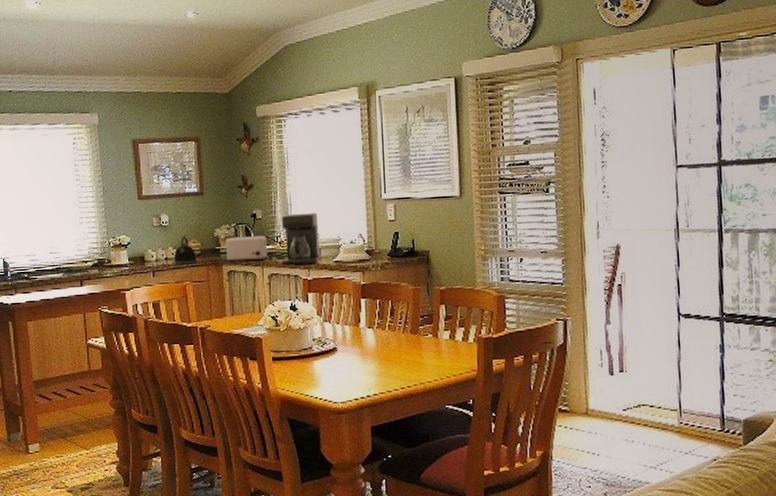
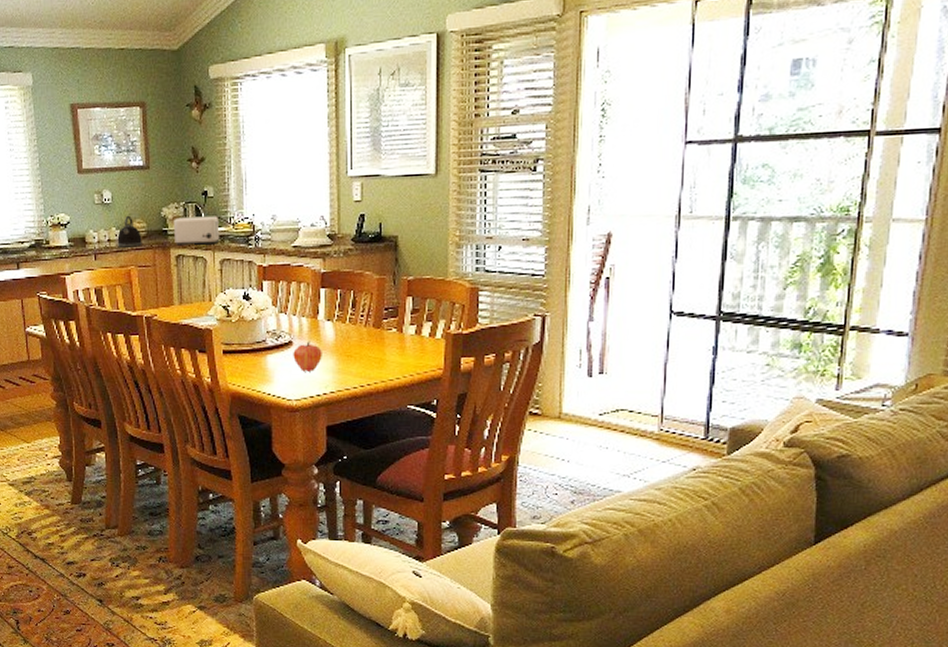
coffee maker: present [281,212,321,266] -> none [235,190,278,251]
fruit: none [338,347,365,376] -> present [293,341,322,372]

